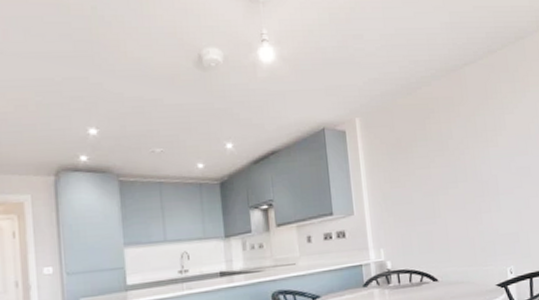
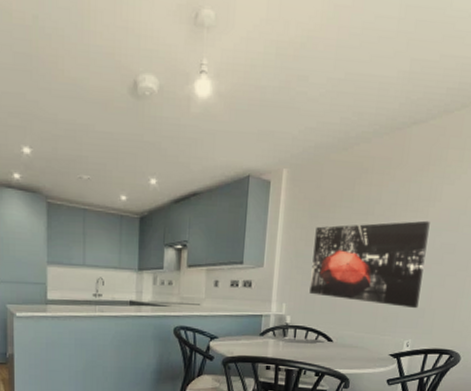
wall art: none [398,148,511,236] -> present [309,220,430,309]

